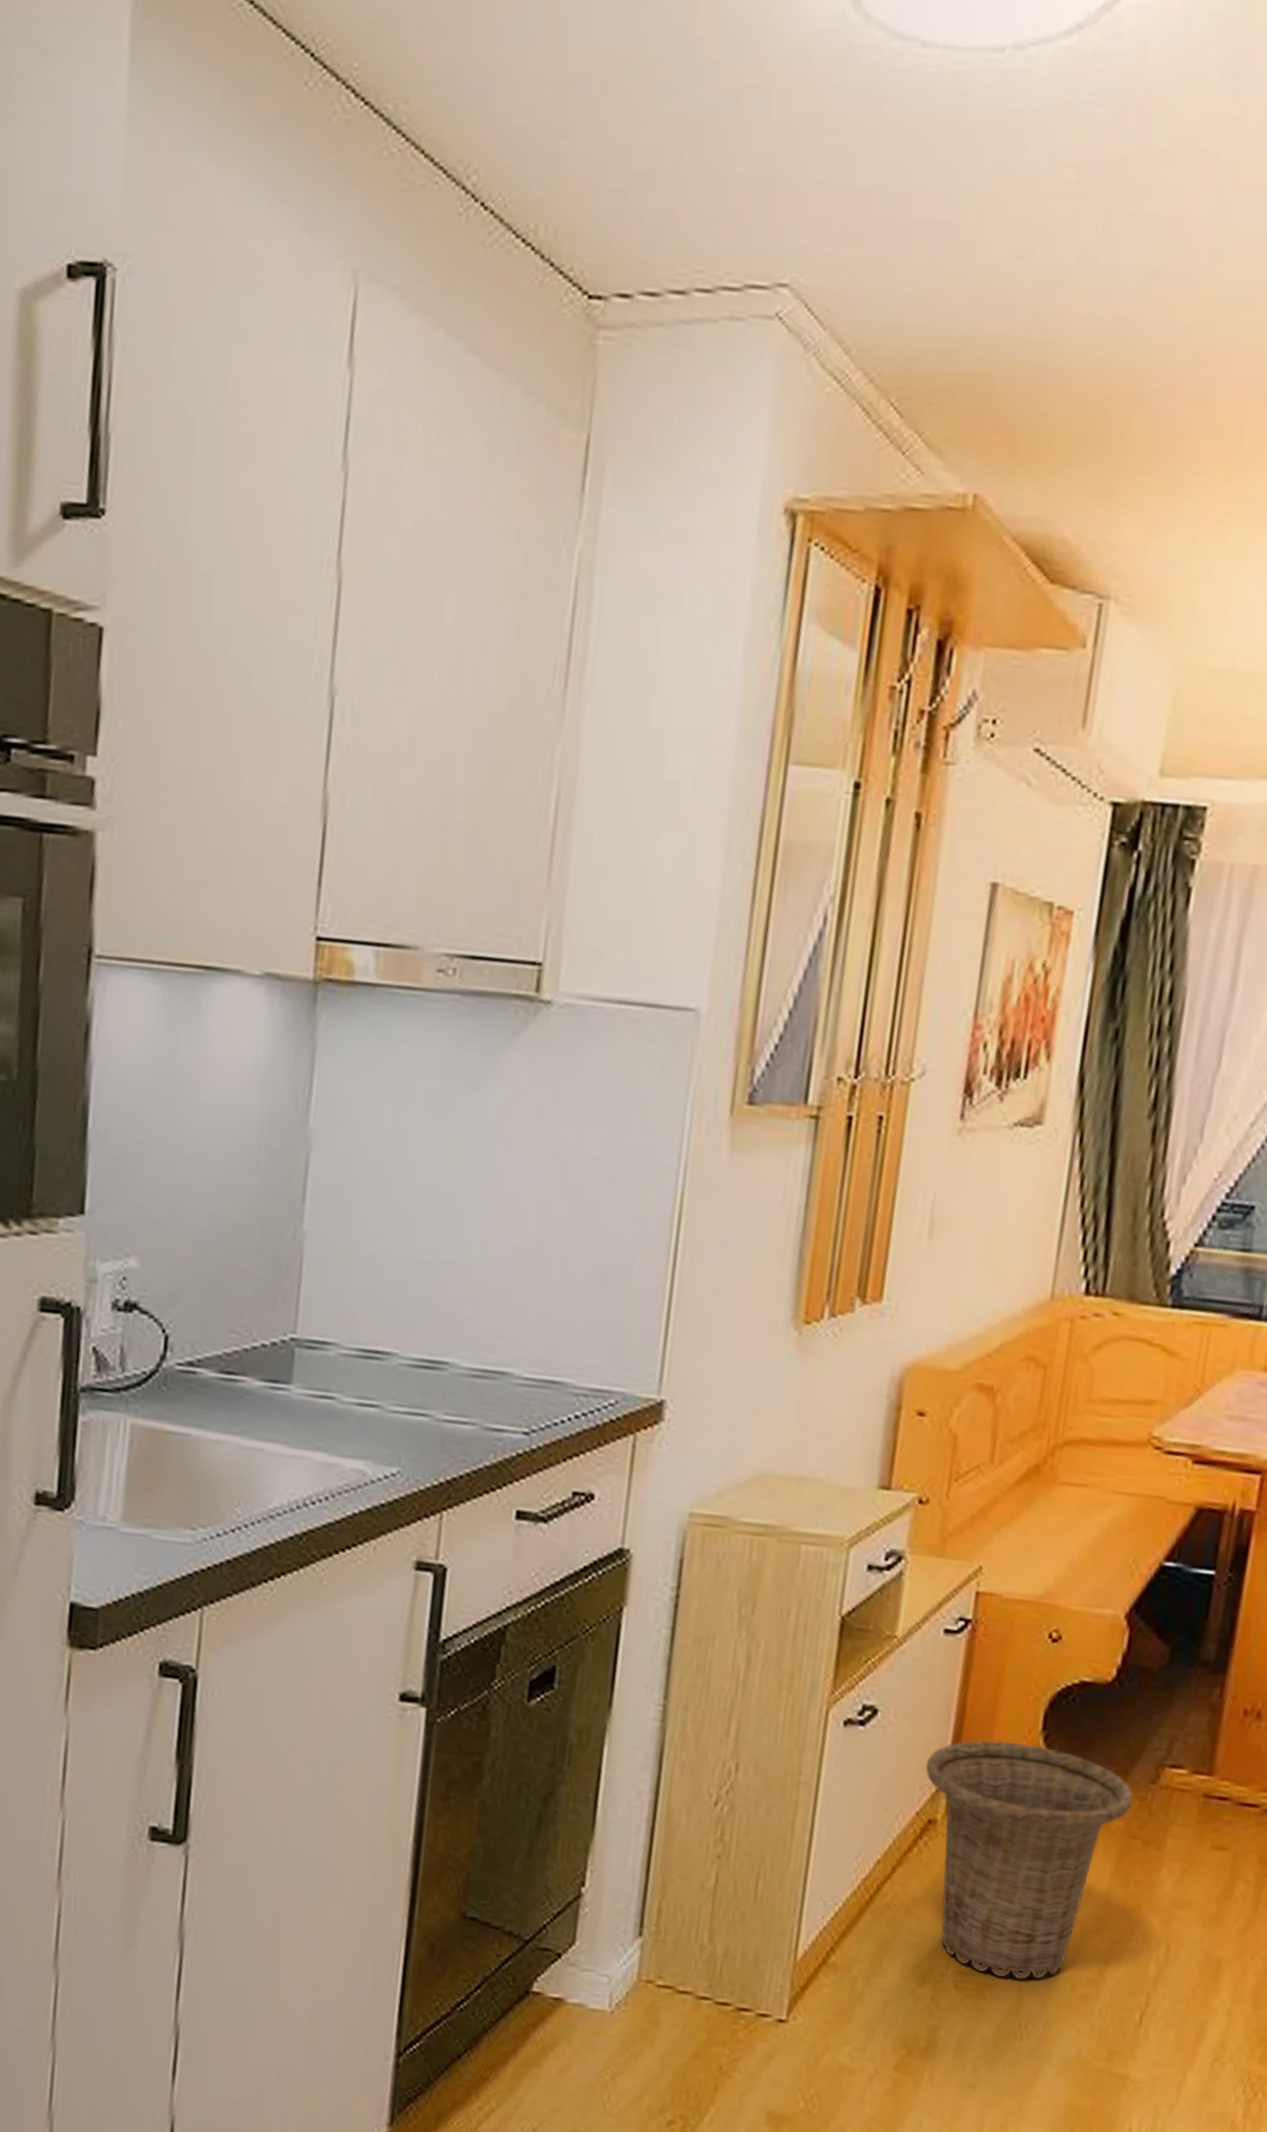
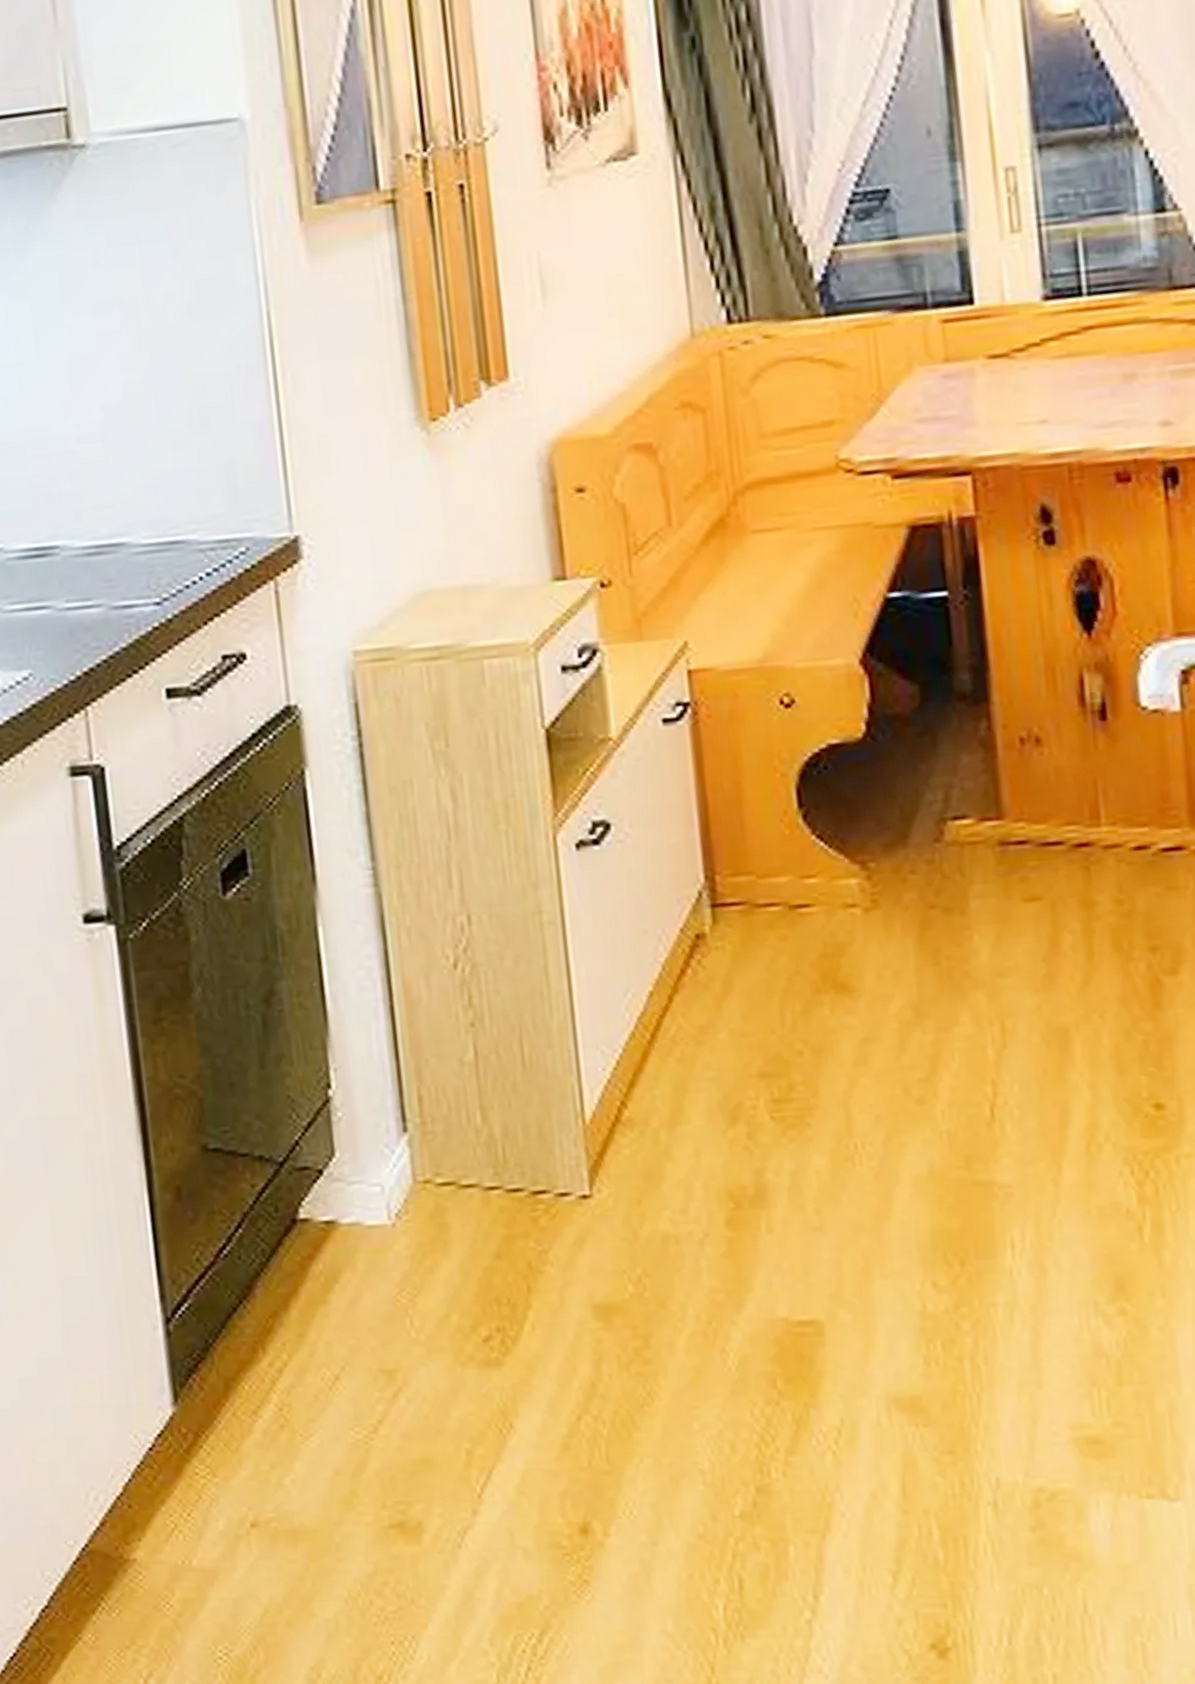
basket: present [925,1740,1133,1979] -> none [678,826,921,1097]

